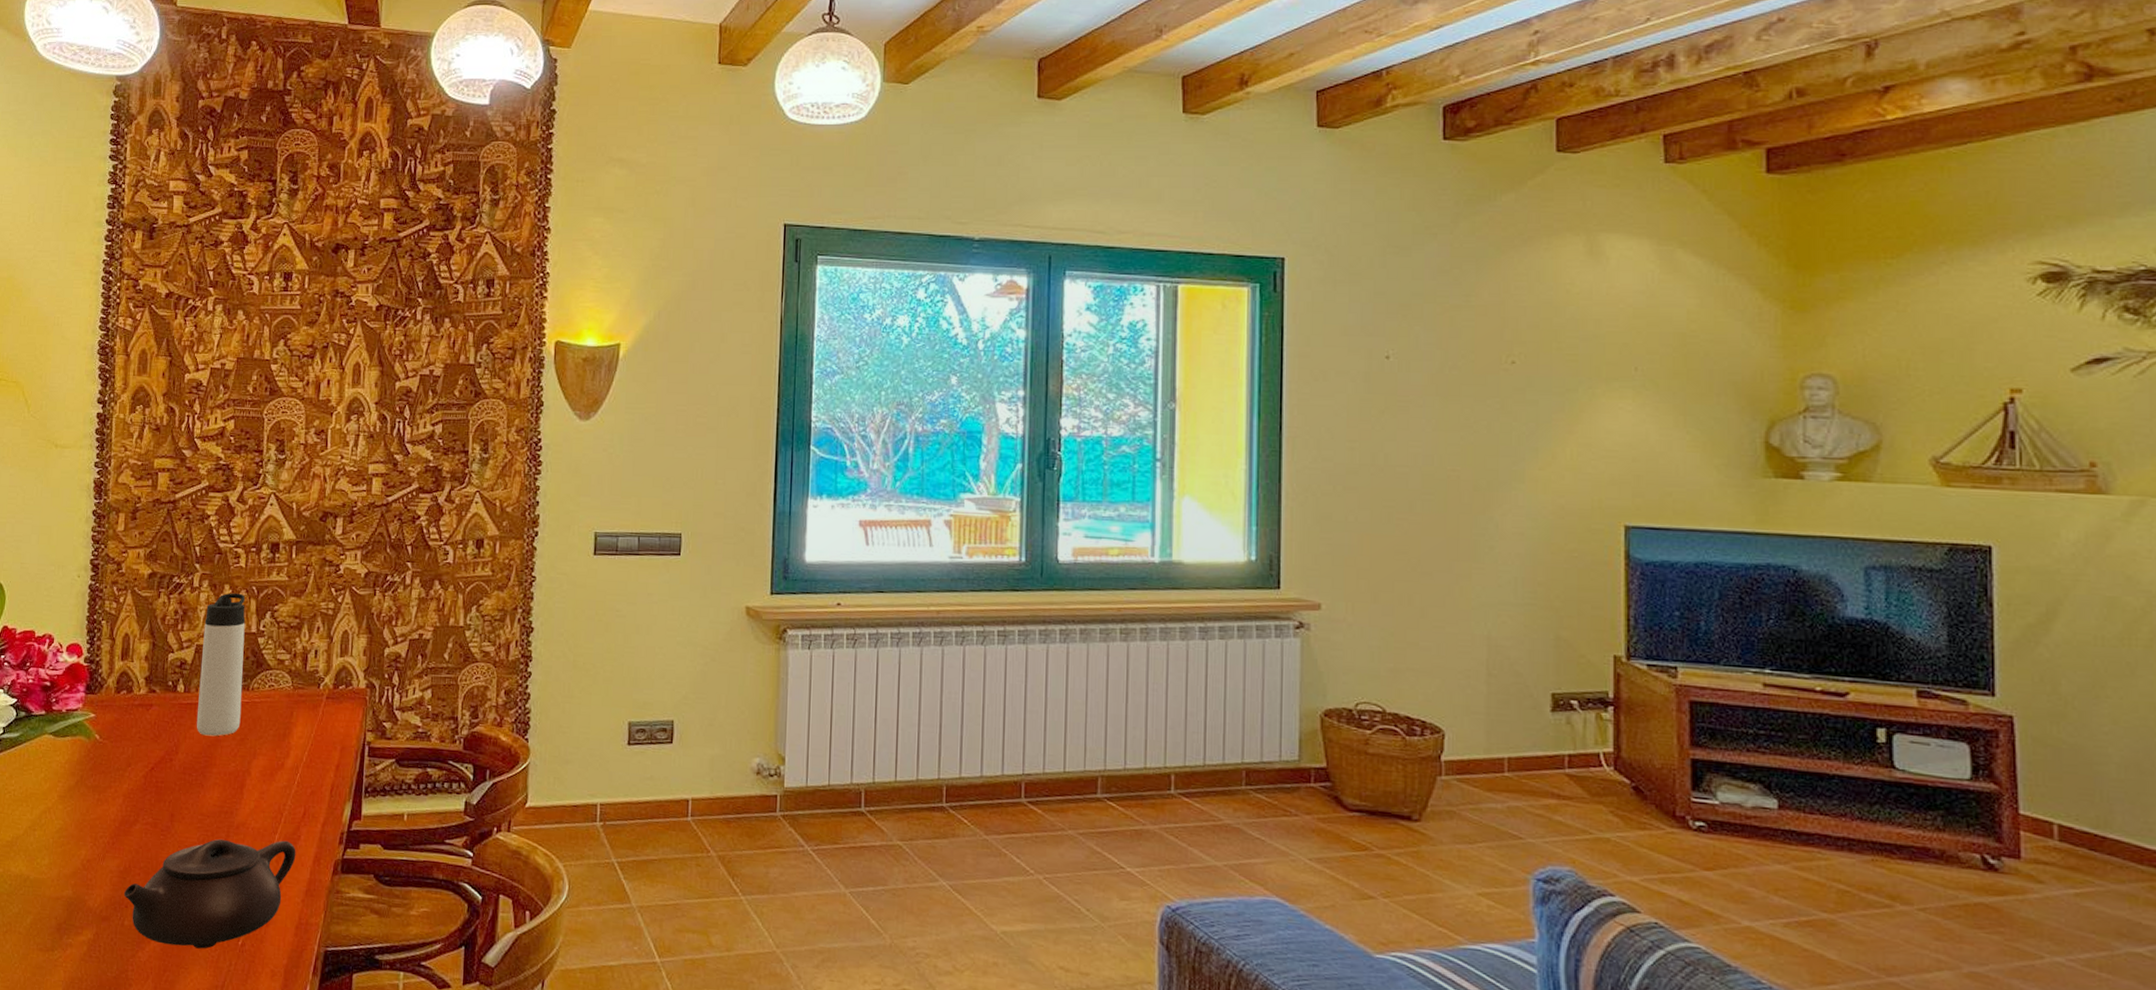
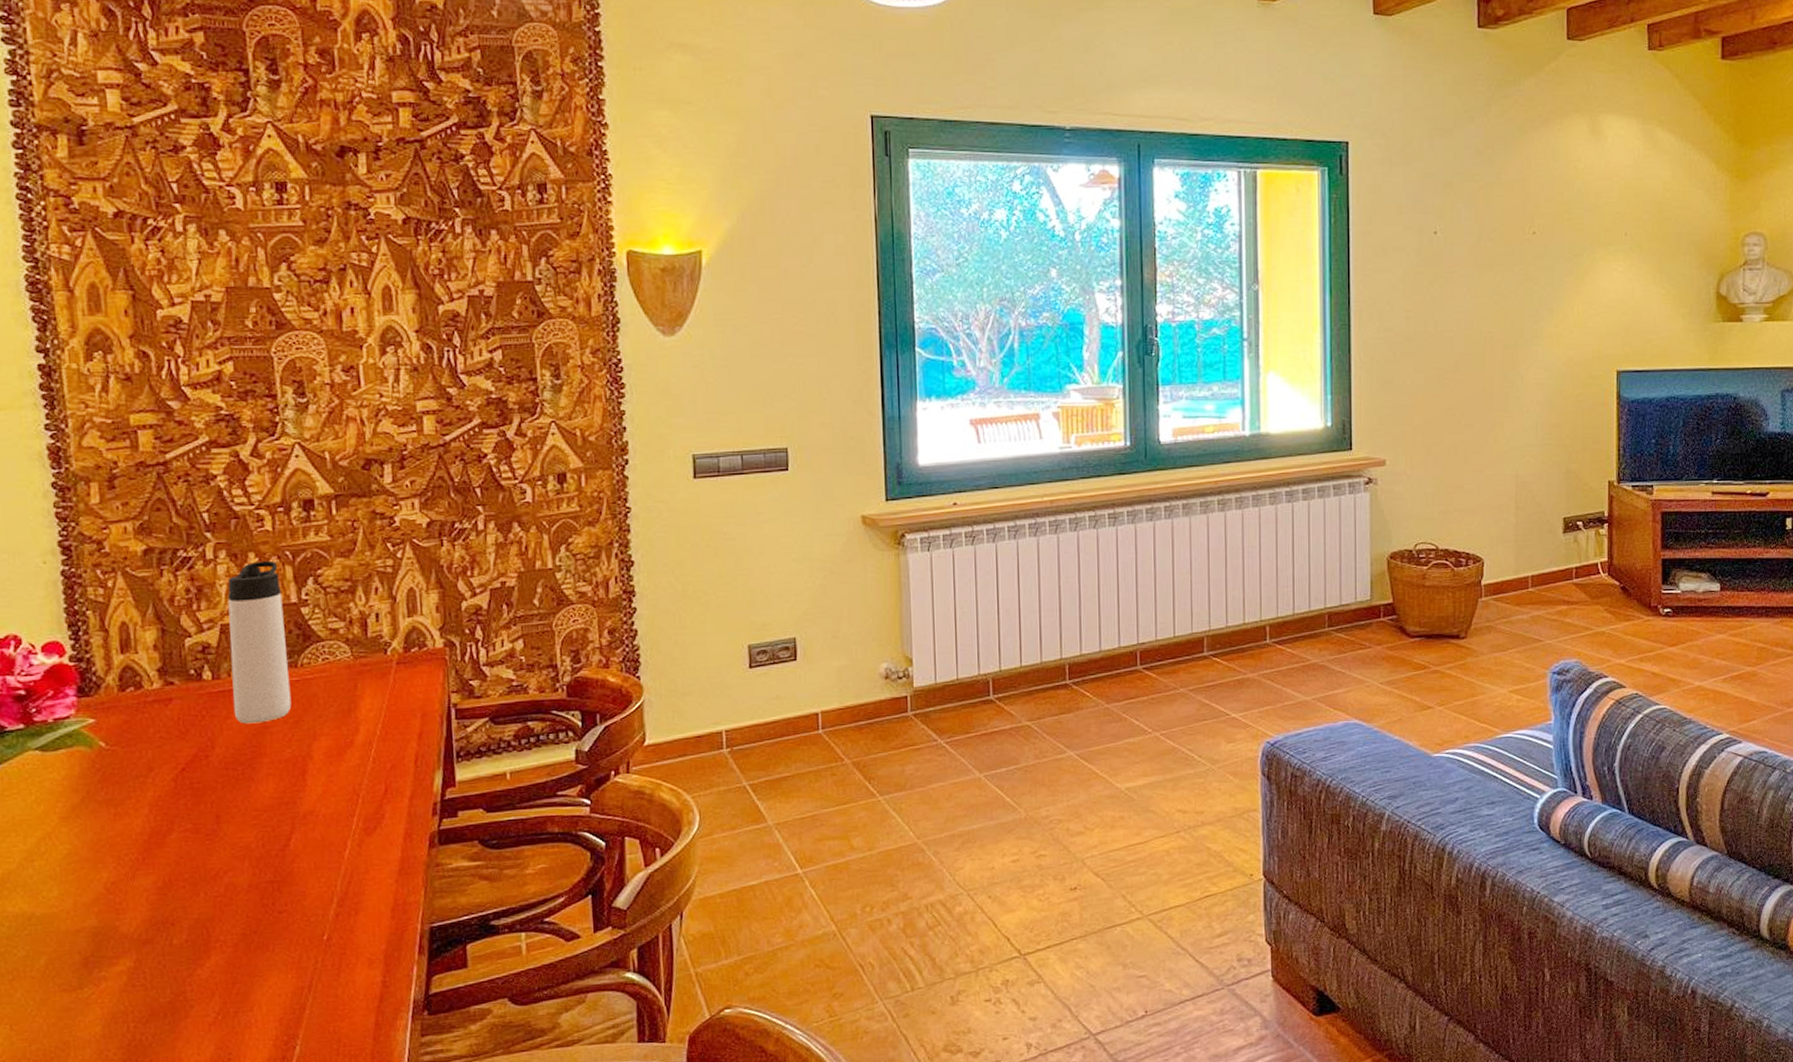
teapot: present [123,839,296,949] -> none [166,821,382,956]

